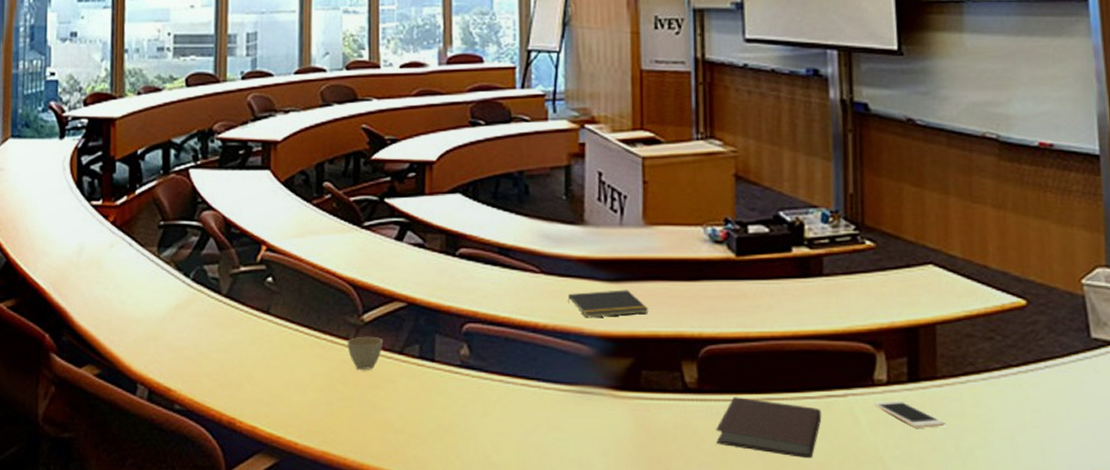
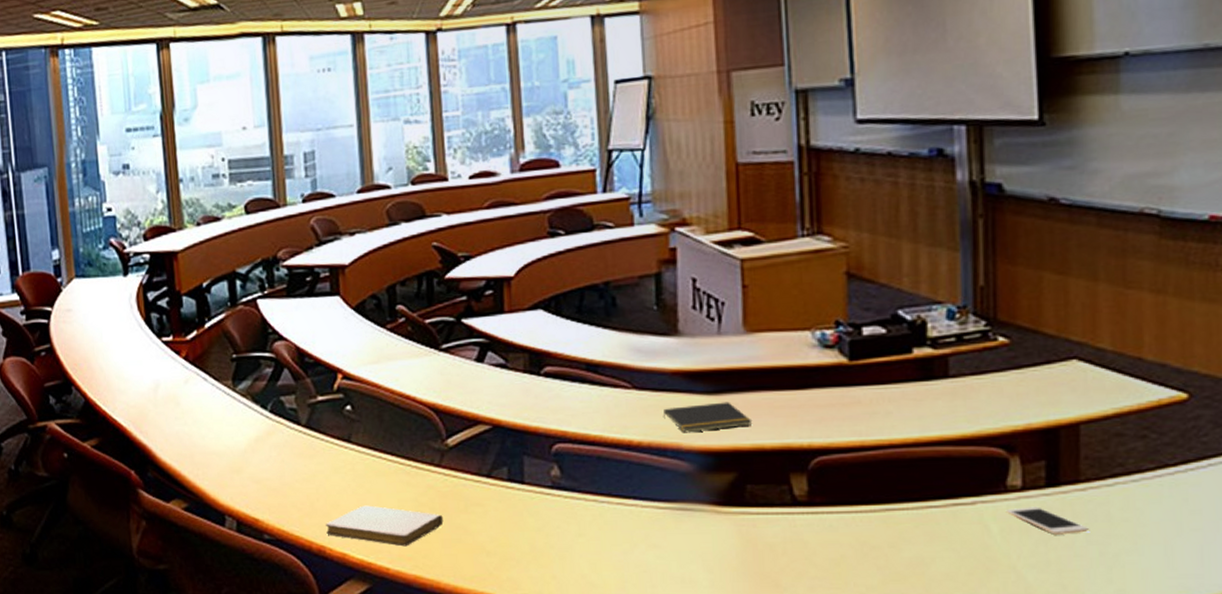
notebook: none [238,378,355,421] -> present [326,505,444,547]
cup: present [347,336,384,370] -> none [432,460,470,494]
notebook: present [716,397,822,459] -> none [829,508,947,570]

